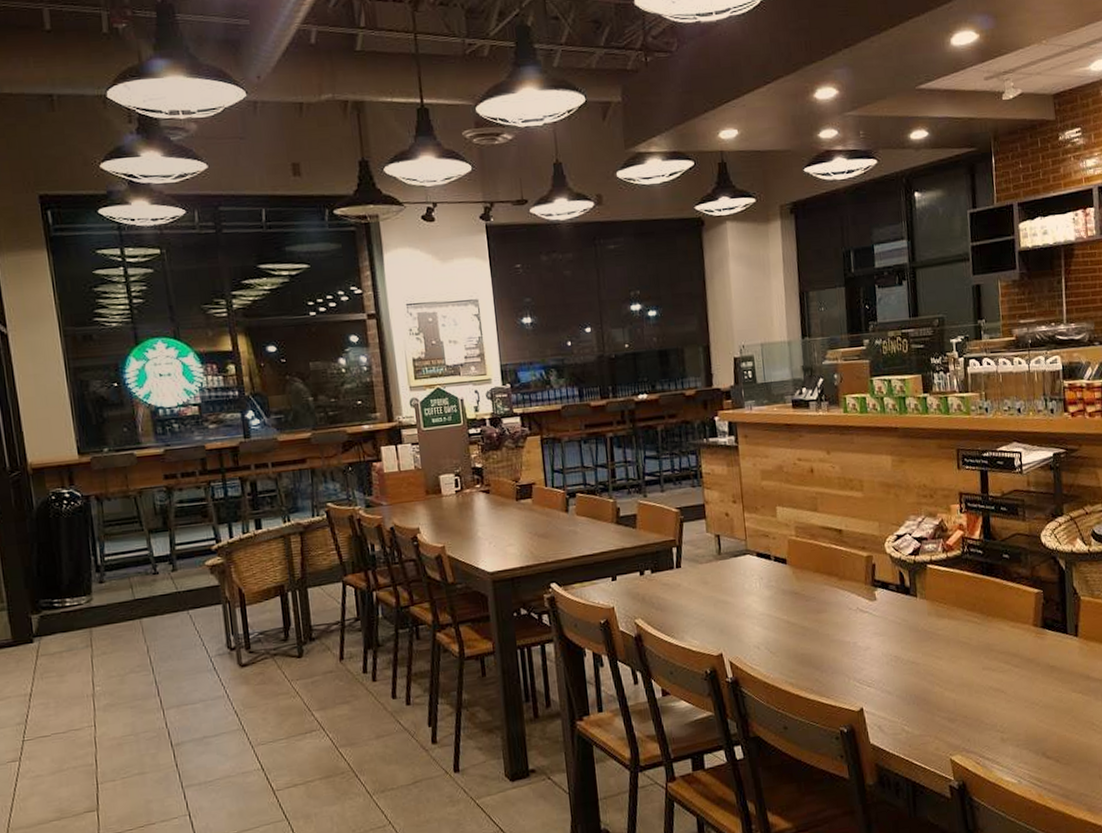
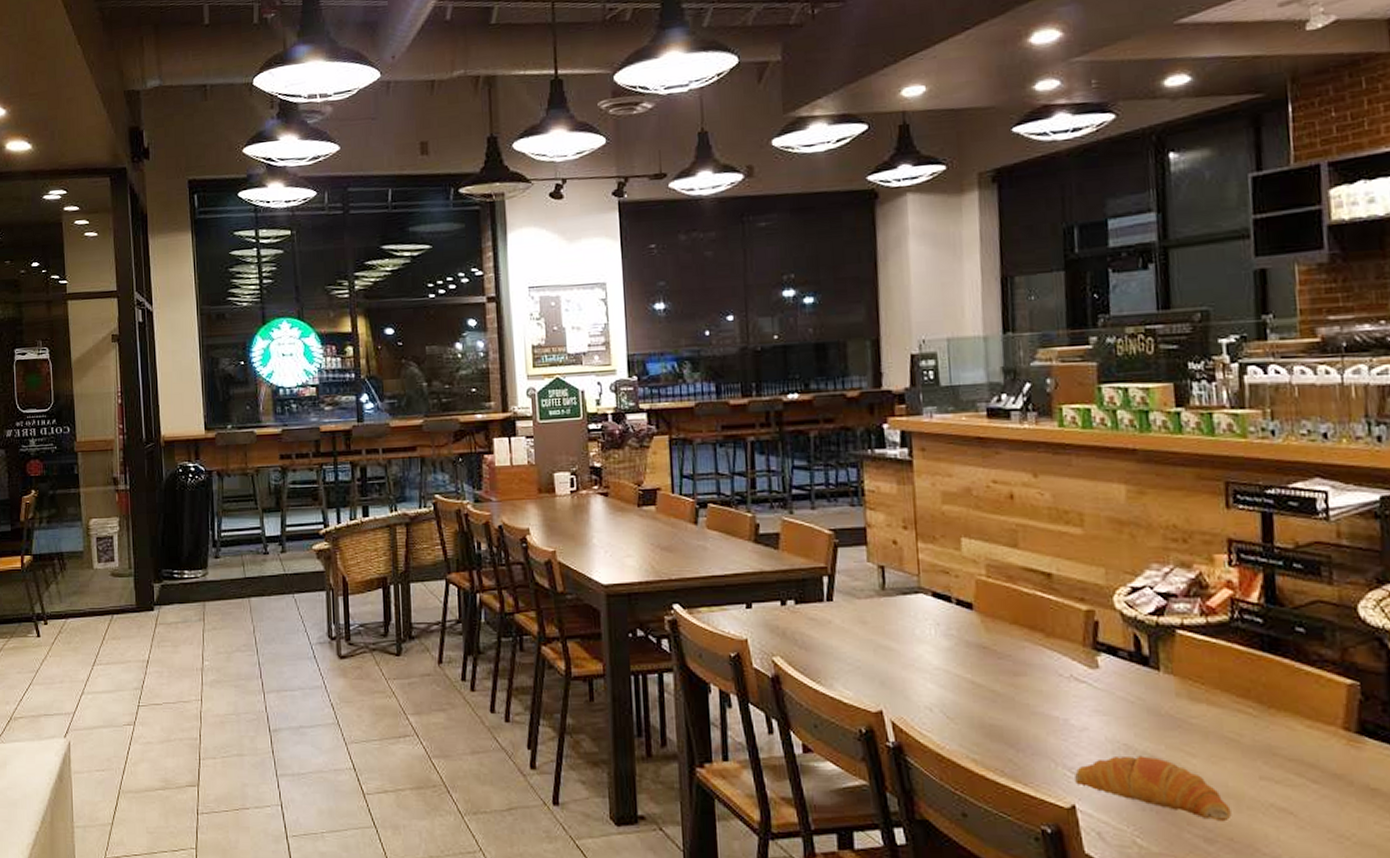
croissant: none [862,663,966,705] -> present [1075,755,1232,822]

